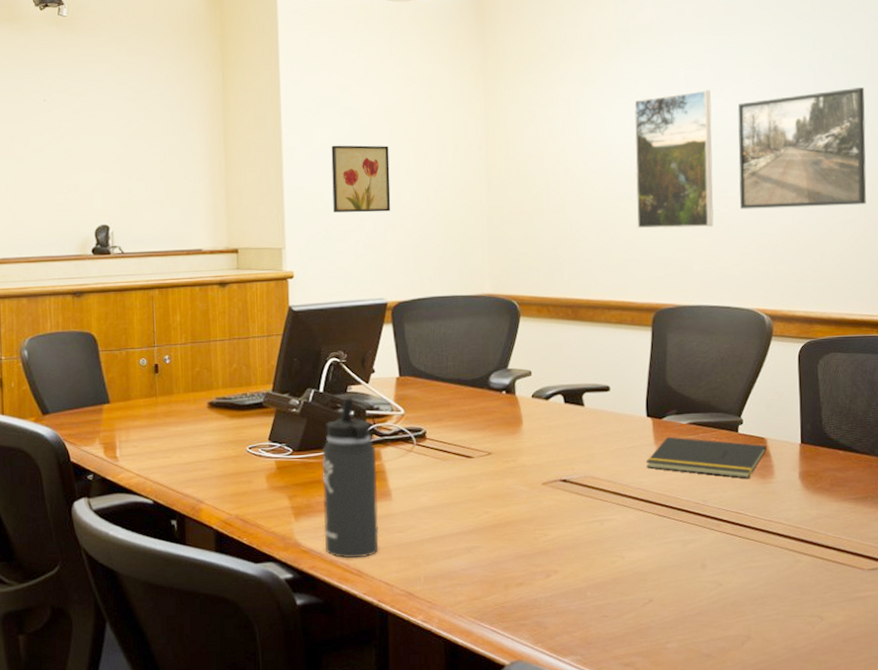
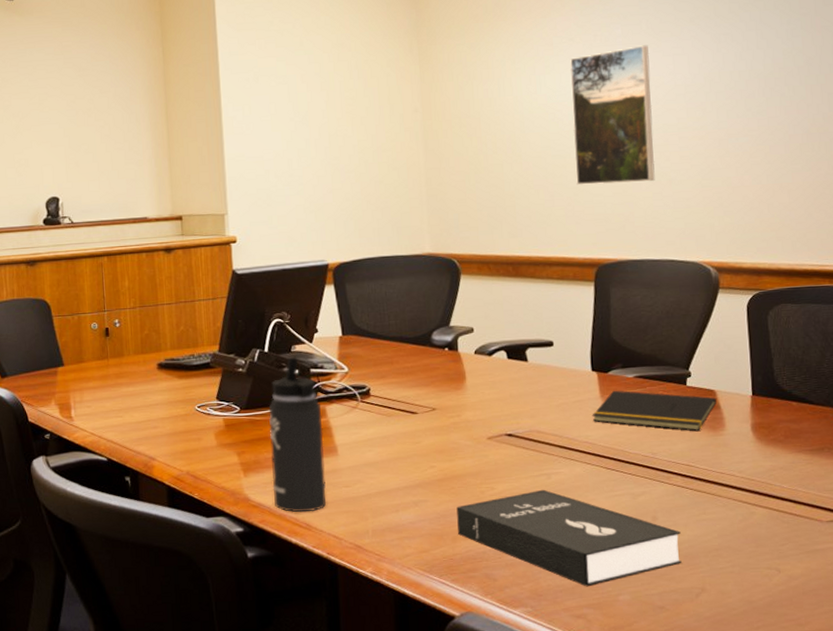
wall art: present [331,145,391,213] -> none [269,112,330,178]
booklet: none [509,536,729,635] -> present [456,489,682,587]
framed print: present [737,87,867,210] -> none [676,36,814,163]

